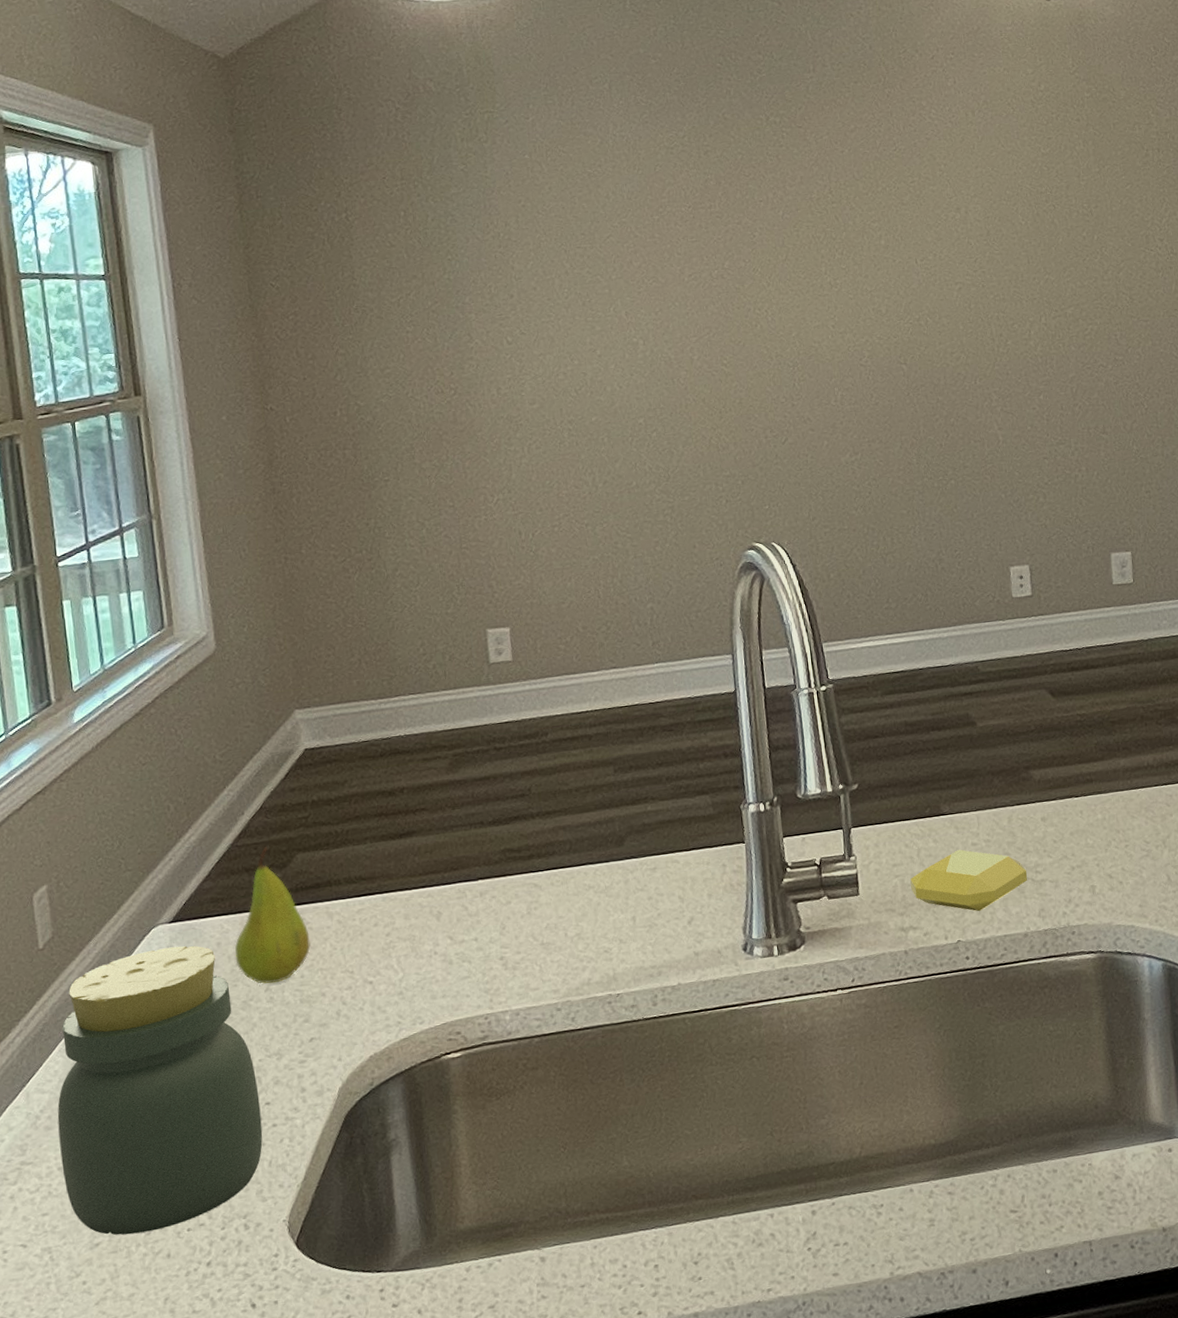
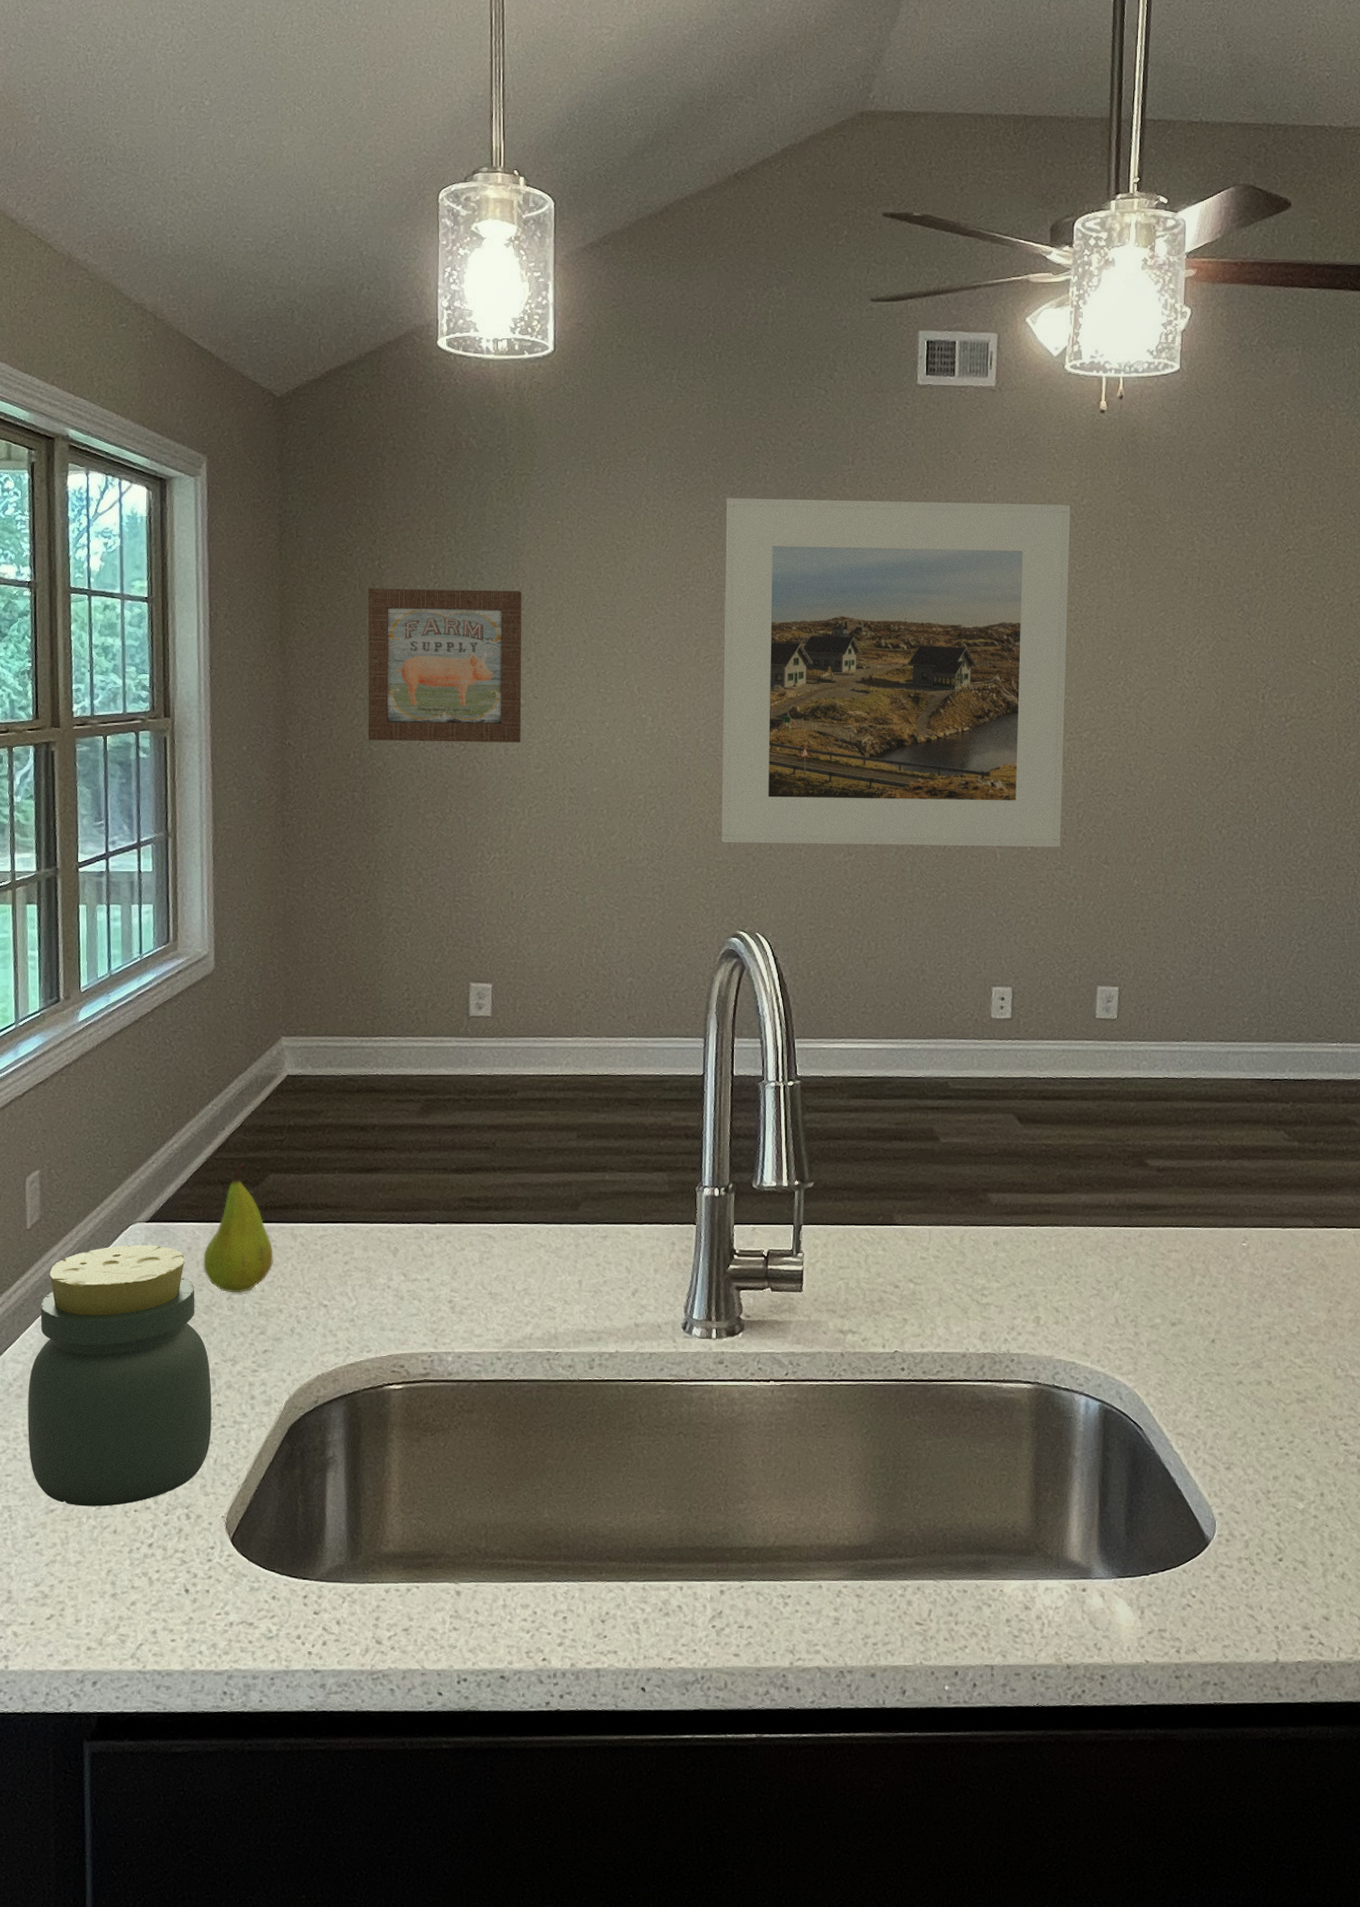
wall art: none [337,229,513,396] -> present [368,588,522,743]
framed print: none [693,91,1059,457] -> present [721,498,1071,847]
soap bar: present [910,849,1028,912] -> none [855,1261,973,1325]

